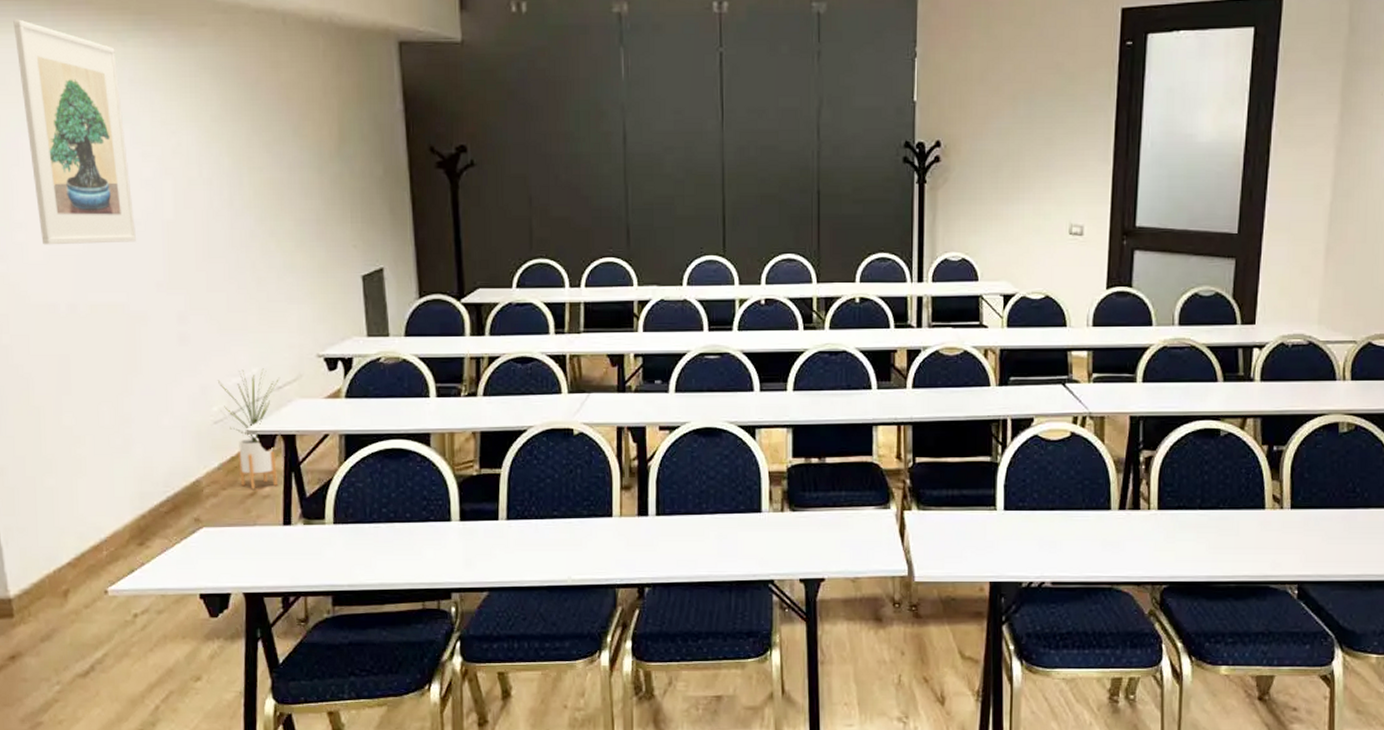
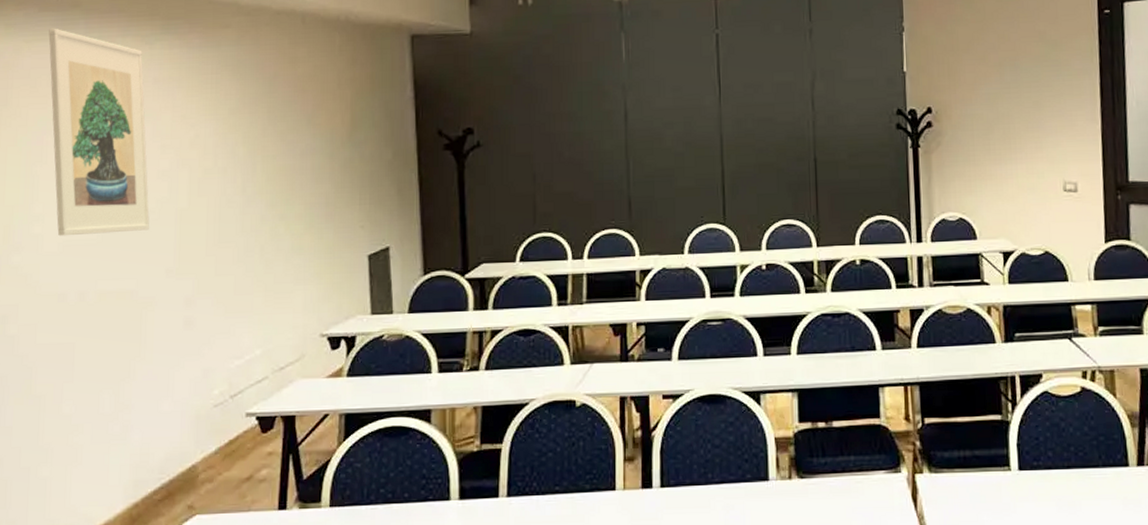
house plant: present [218,368,279,489] -> none [221,349,282,473]

